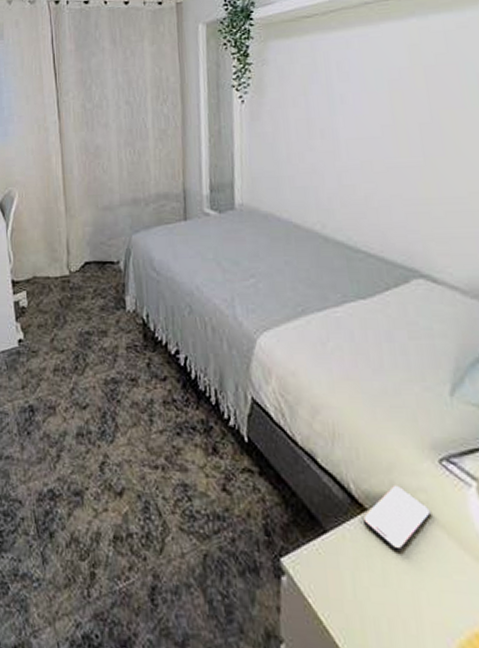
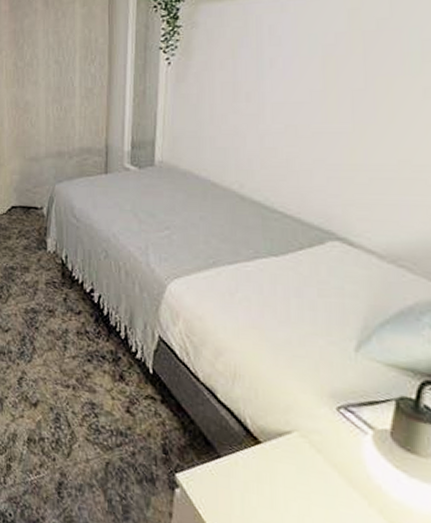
smartphone: present [363,484,431,552] -> none [257,424,323,482]

